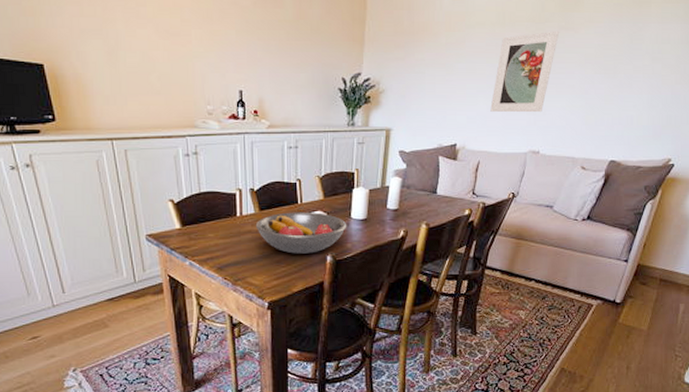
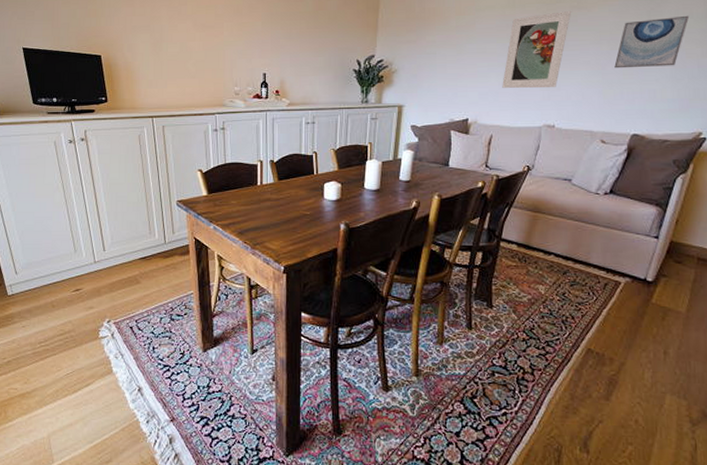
fruit bowl: present [255,211,347,254] -> none [274,182,360,221]
wall art: none [597,40,667,94] -> present [614,15,690,69]

